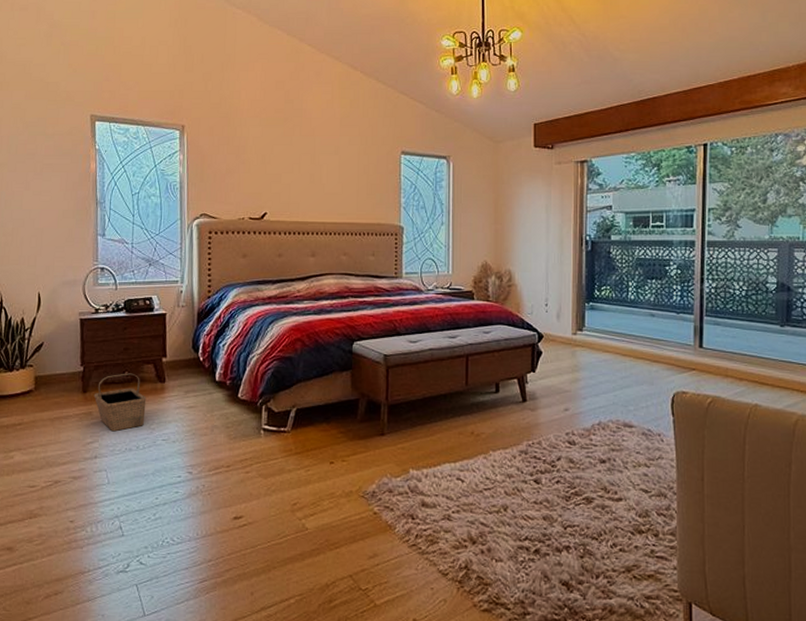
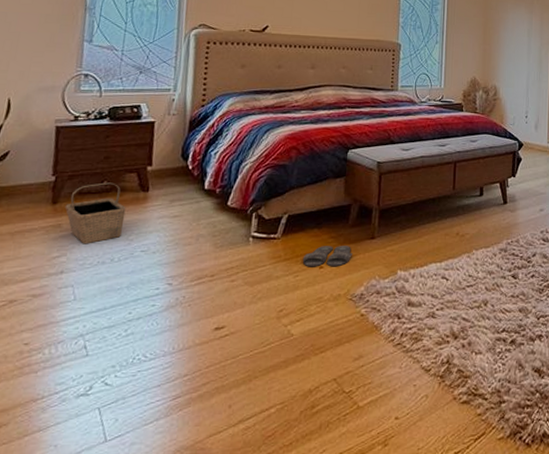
slippers: none [313,441,363,463] -> present [302,246,353,267]

